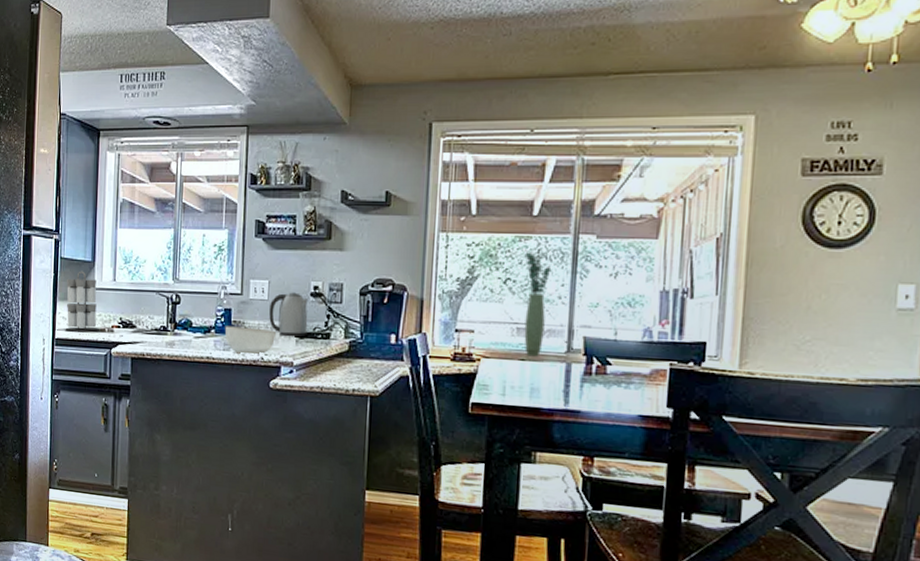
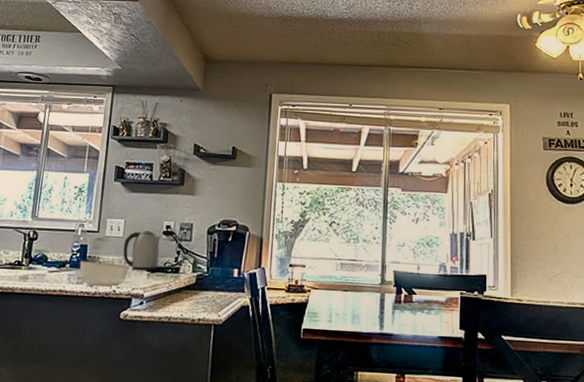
vase: present [524,248,552,357] -> none [346,198,368,288]

